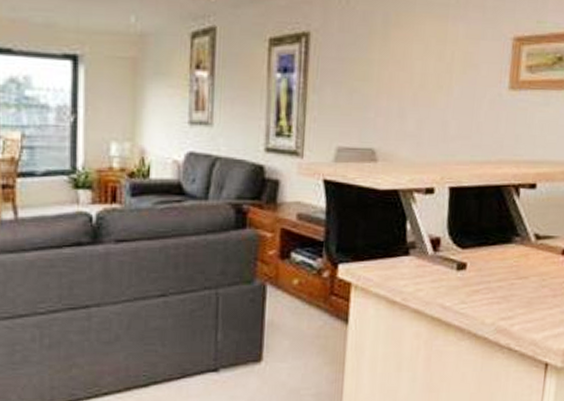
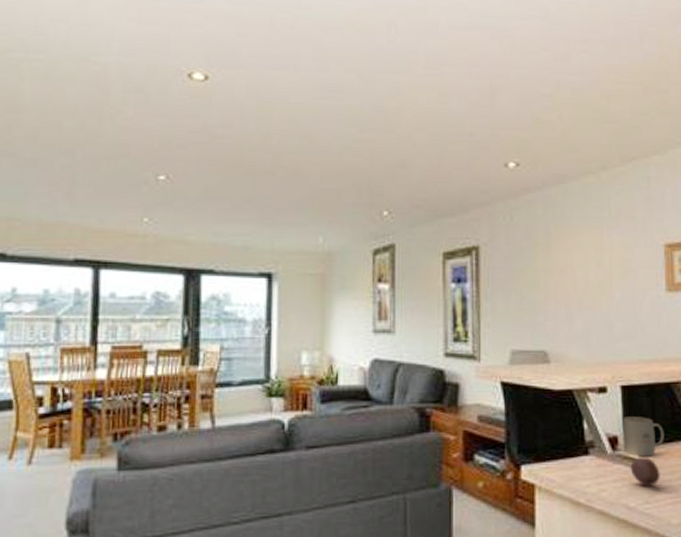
mug: none [445,219,489,259] -> present [622,417,664,457]
fruit: none [449,259,480,288] -> present [630,457,660,488]

